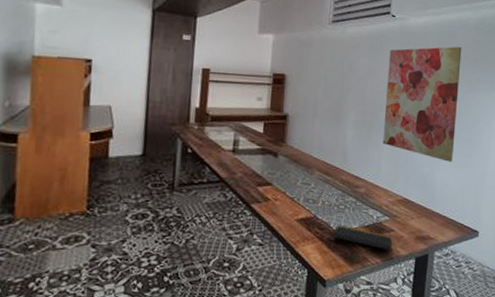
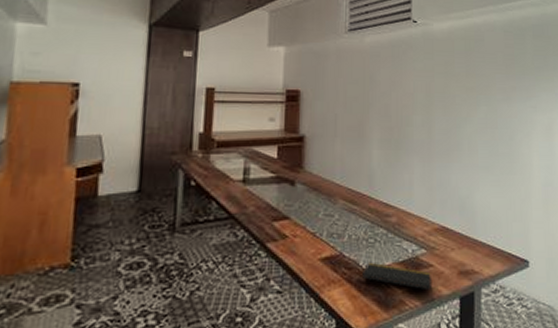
wall art: present [382,46,462,162] -> none [412,52,493,181]

